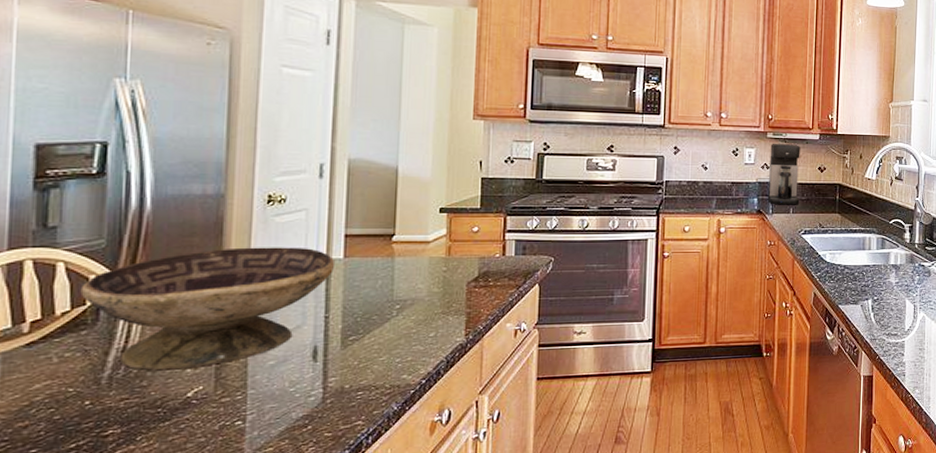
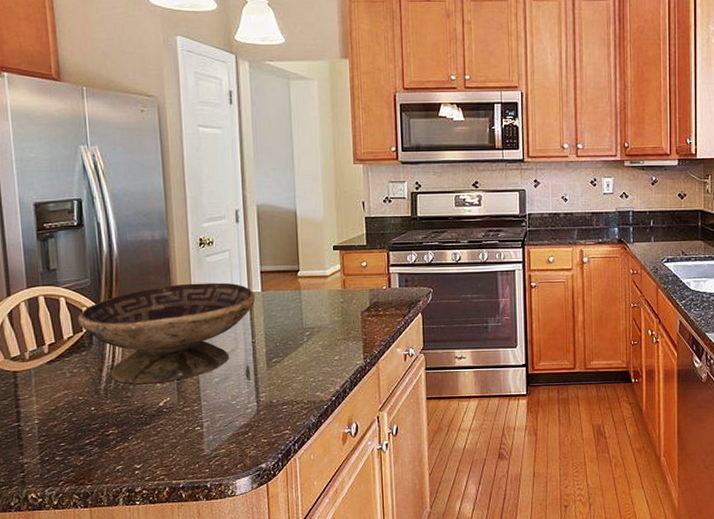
coffee maker: present [767,144,801,205] -> none [627,172,661,234]

